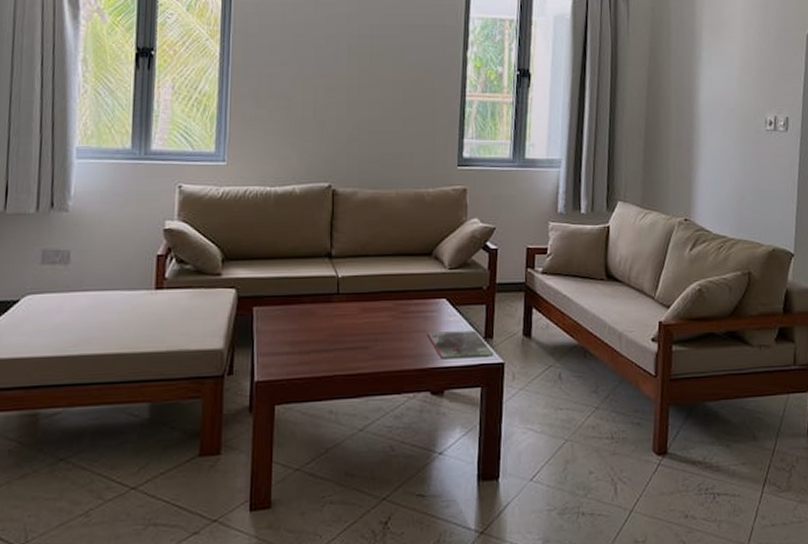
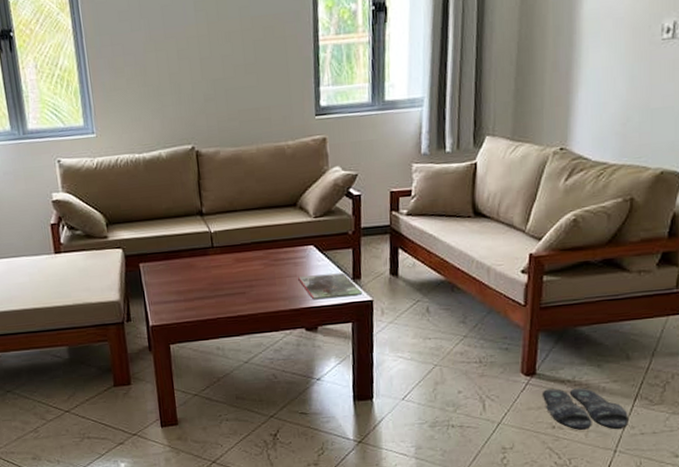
slippers: none [675,470,759,520] -> present [543,388,628,430]

